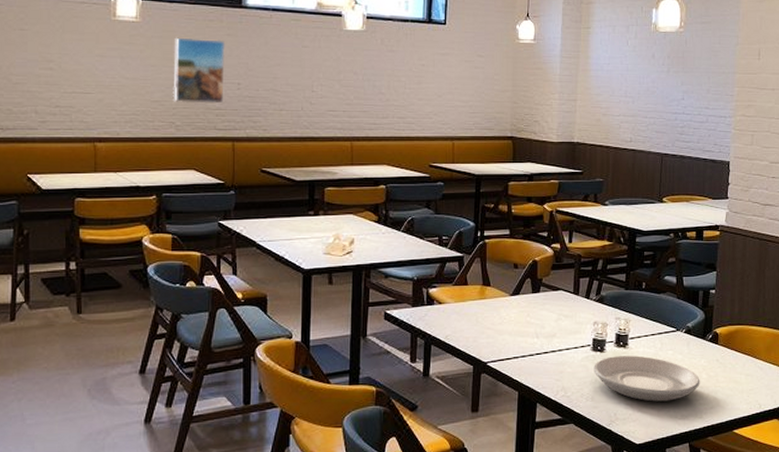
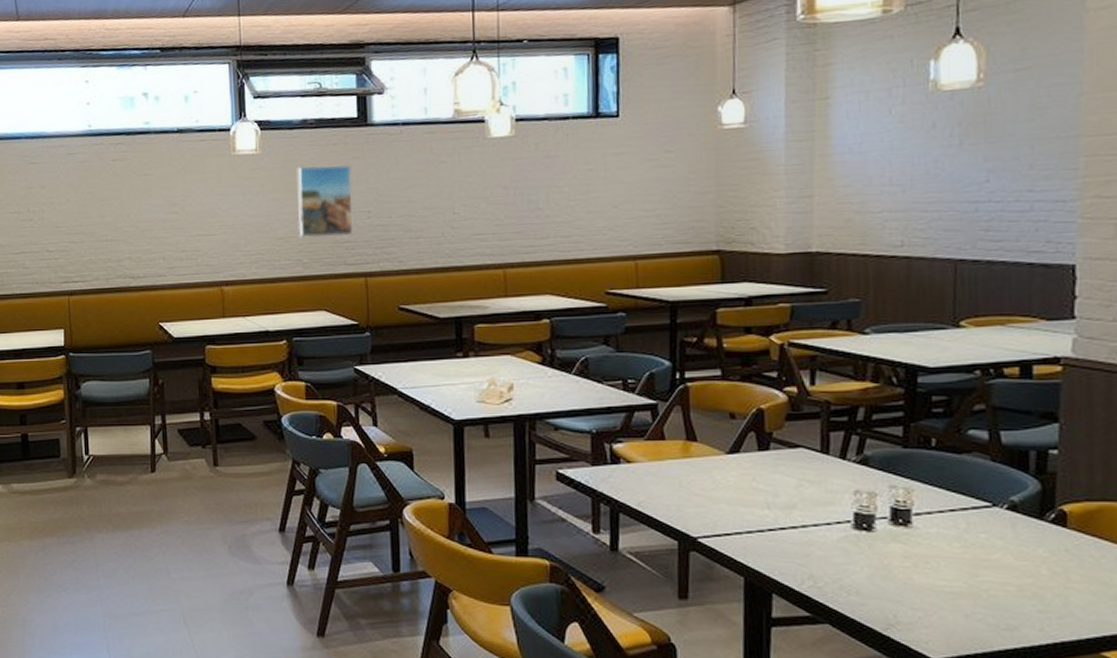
plate: present [594,355,700,402] -> none [857,537,1038,604]

